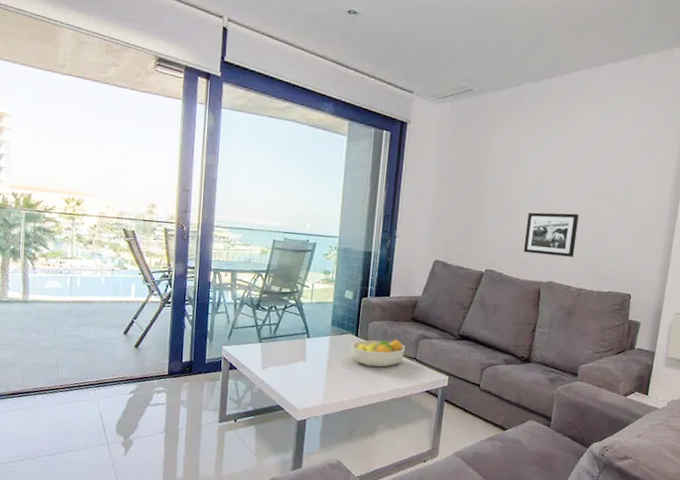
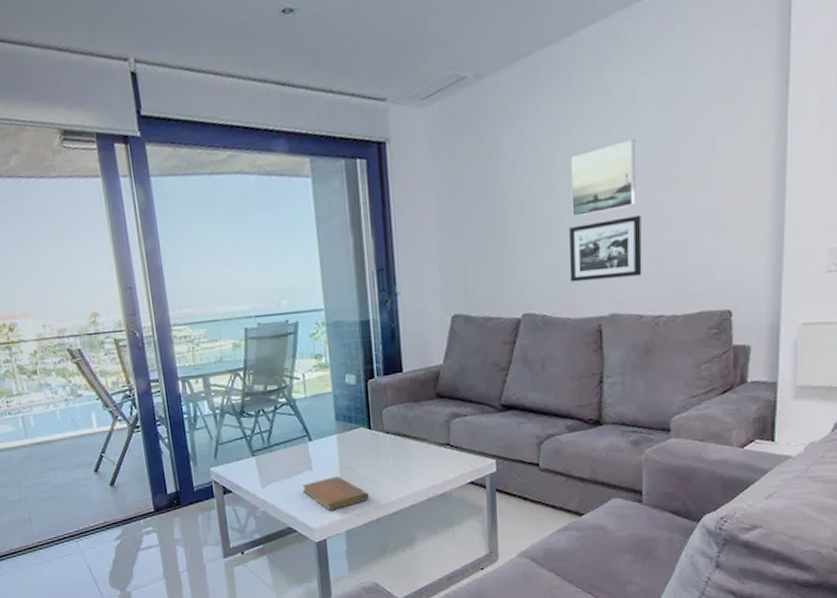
notebook: none [294,369,347,397] -> present [302,475,370,511]
fruit bowl: present [350,339,406,368] -> none [364,424,434,464]
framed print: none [531,159,582,207] -> present [570,138,636,218]

